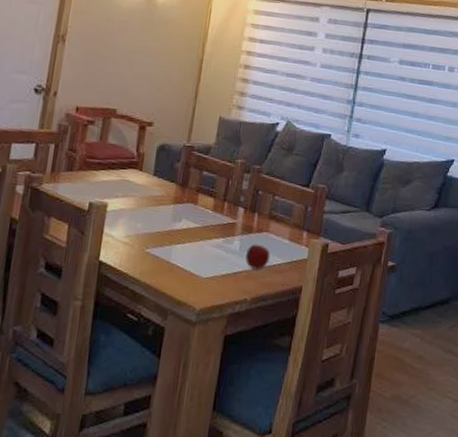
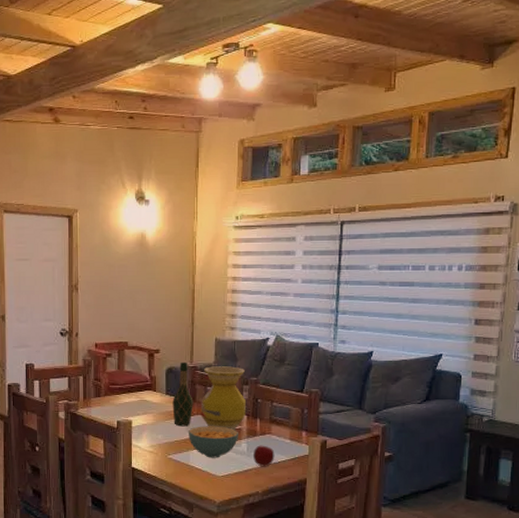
wine bottle: none [158,139,185,216] -> present [172,361,193,427]
cereal bowl: none [173,216,233,256] -> present [188,426,239,458]
vase: none [191,148,248,225] -> present [200,366,246,431]

